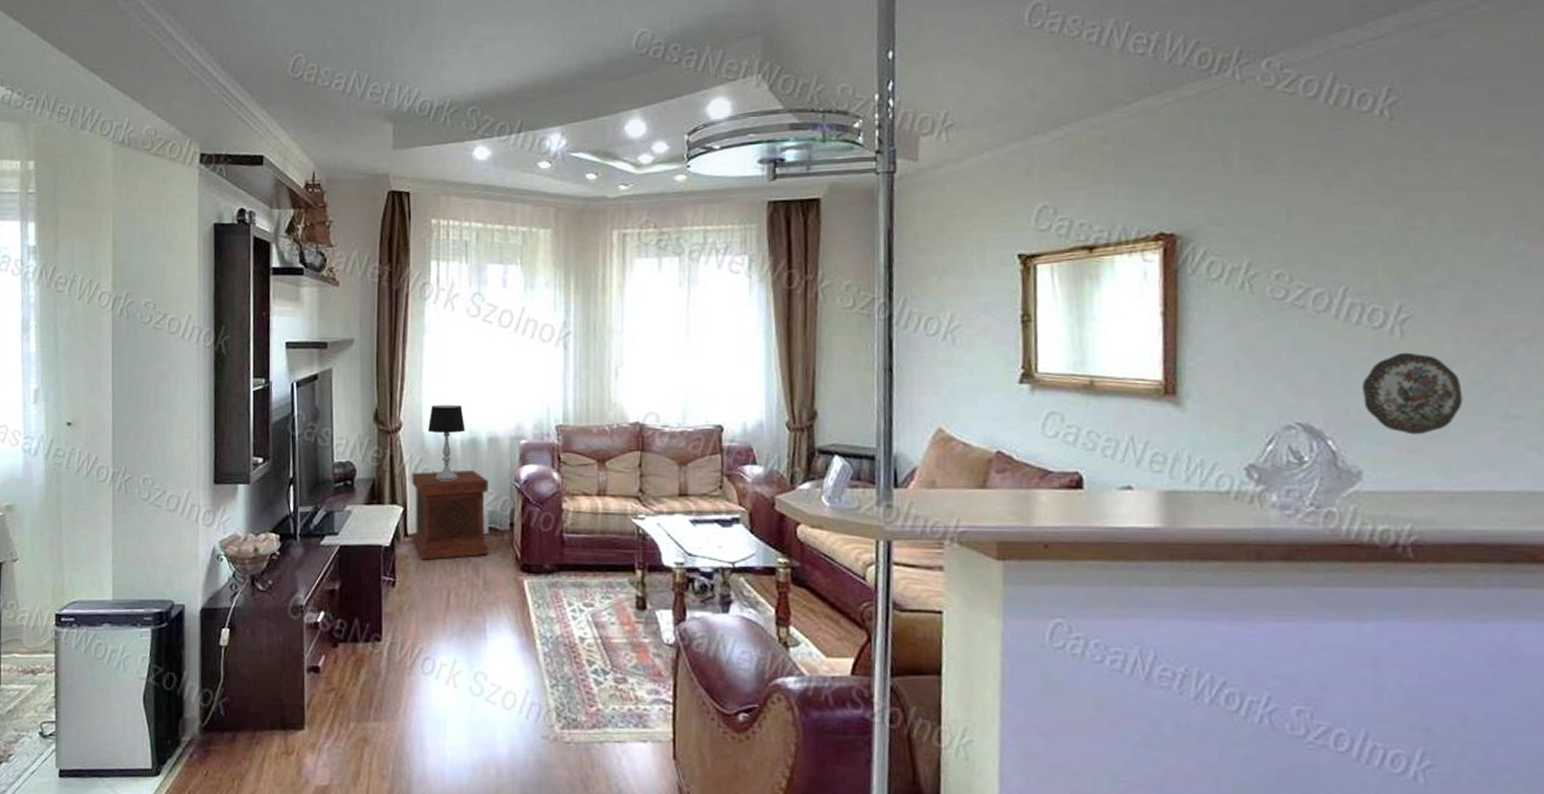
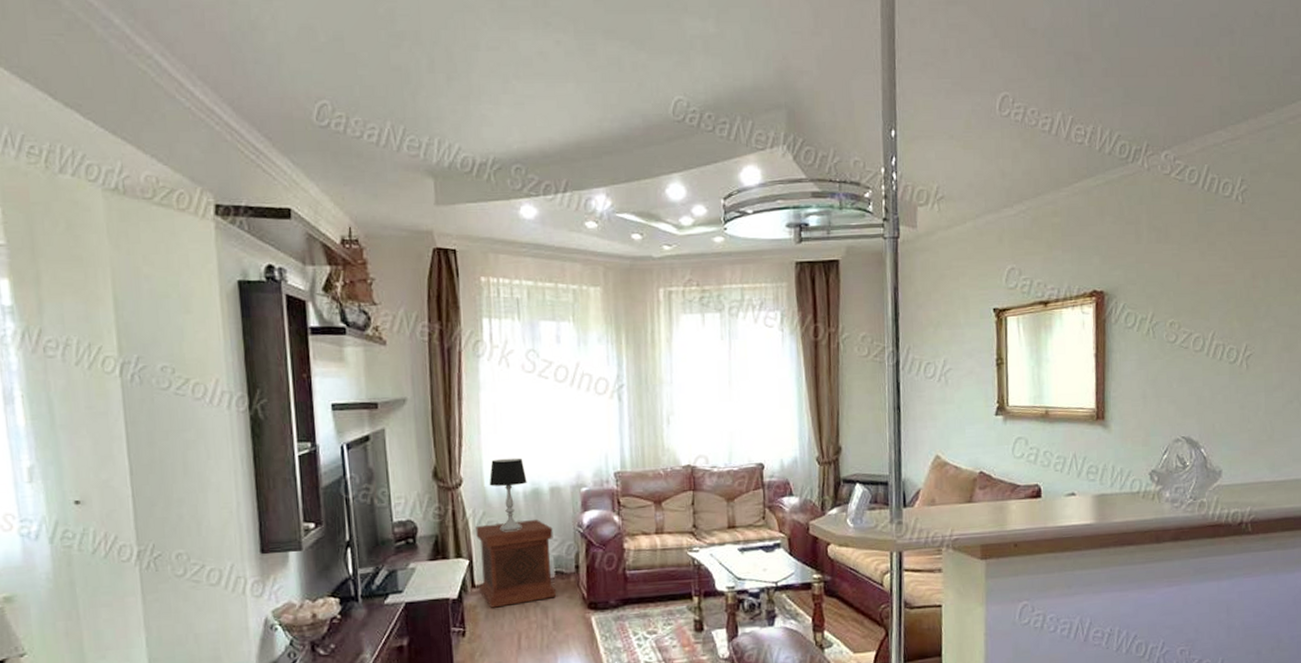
decorative plate: present [1362,352,1463,435] -> none [1223,380,1282,442]

